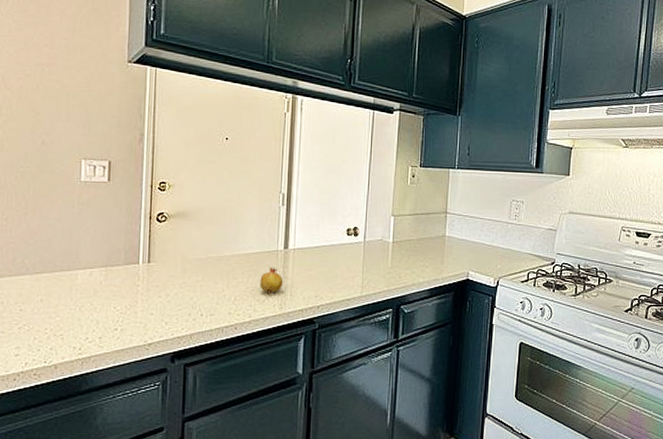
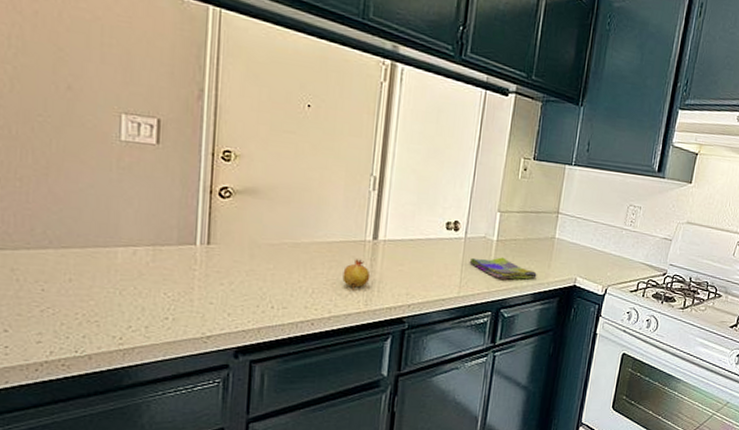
dish towel: none [369,257,432,278] -> present [469,257,537,280]

